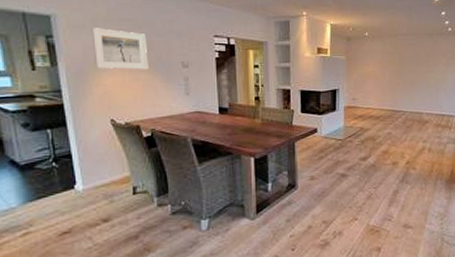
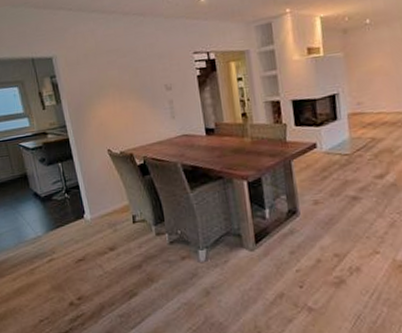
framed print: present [91,28,149,70] -> none [84,61,136,102]

